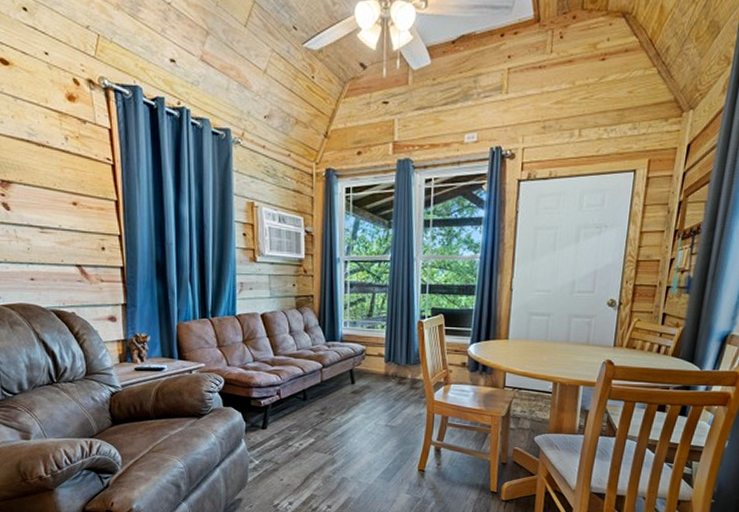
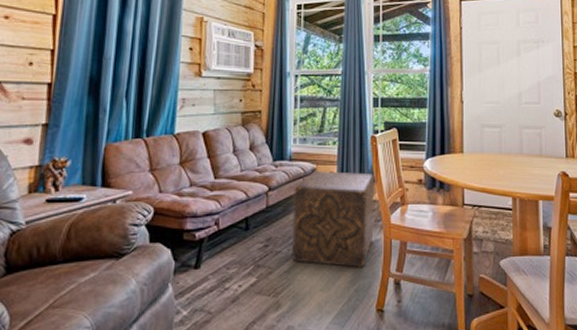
ottoman: none [344,351,421,436] -> present [291,170,375,268]

